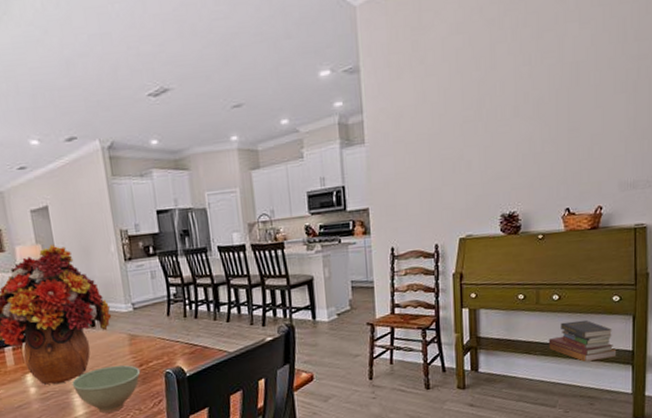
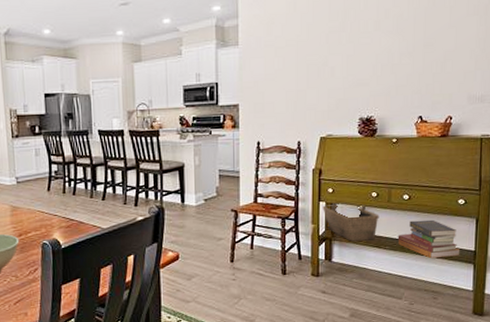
basket: none [465,308,528,349] -> present [322,203,379,241]

